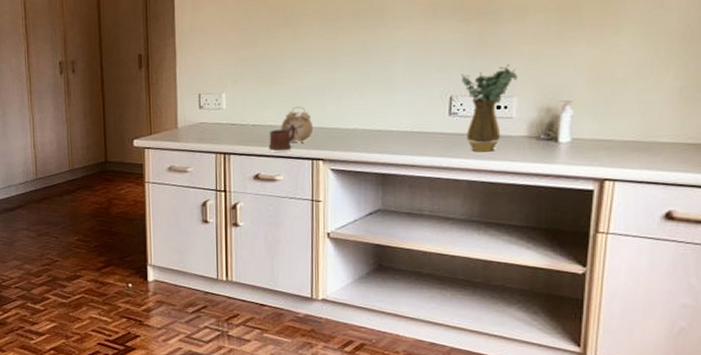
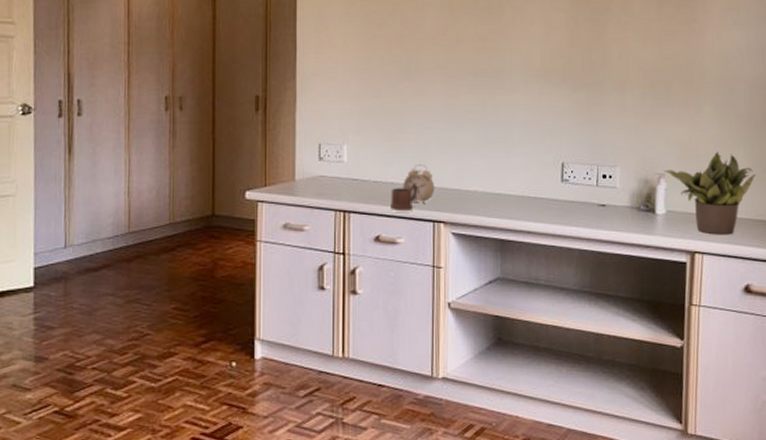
vase: present [460,64,518,152] -> none [571,135,620,221]
potted plant: none [570,73,689,161] -> present [664,151,757,235]

